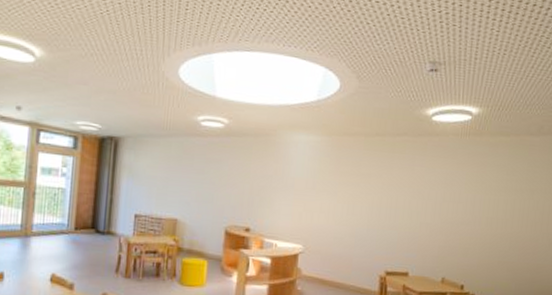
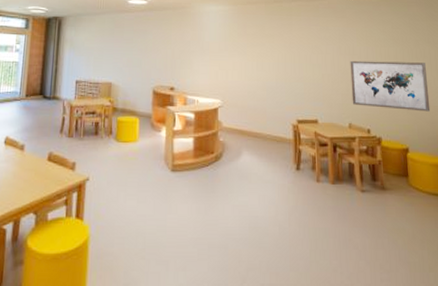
wall art: none [448,209,537,270] -> present [350,60,431,112]

